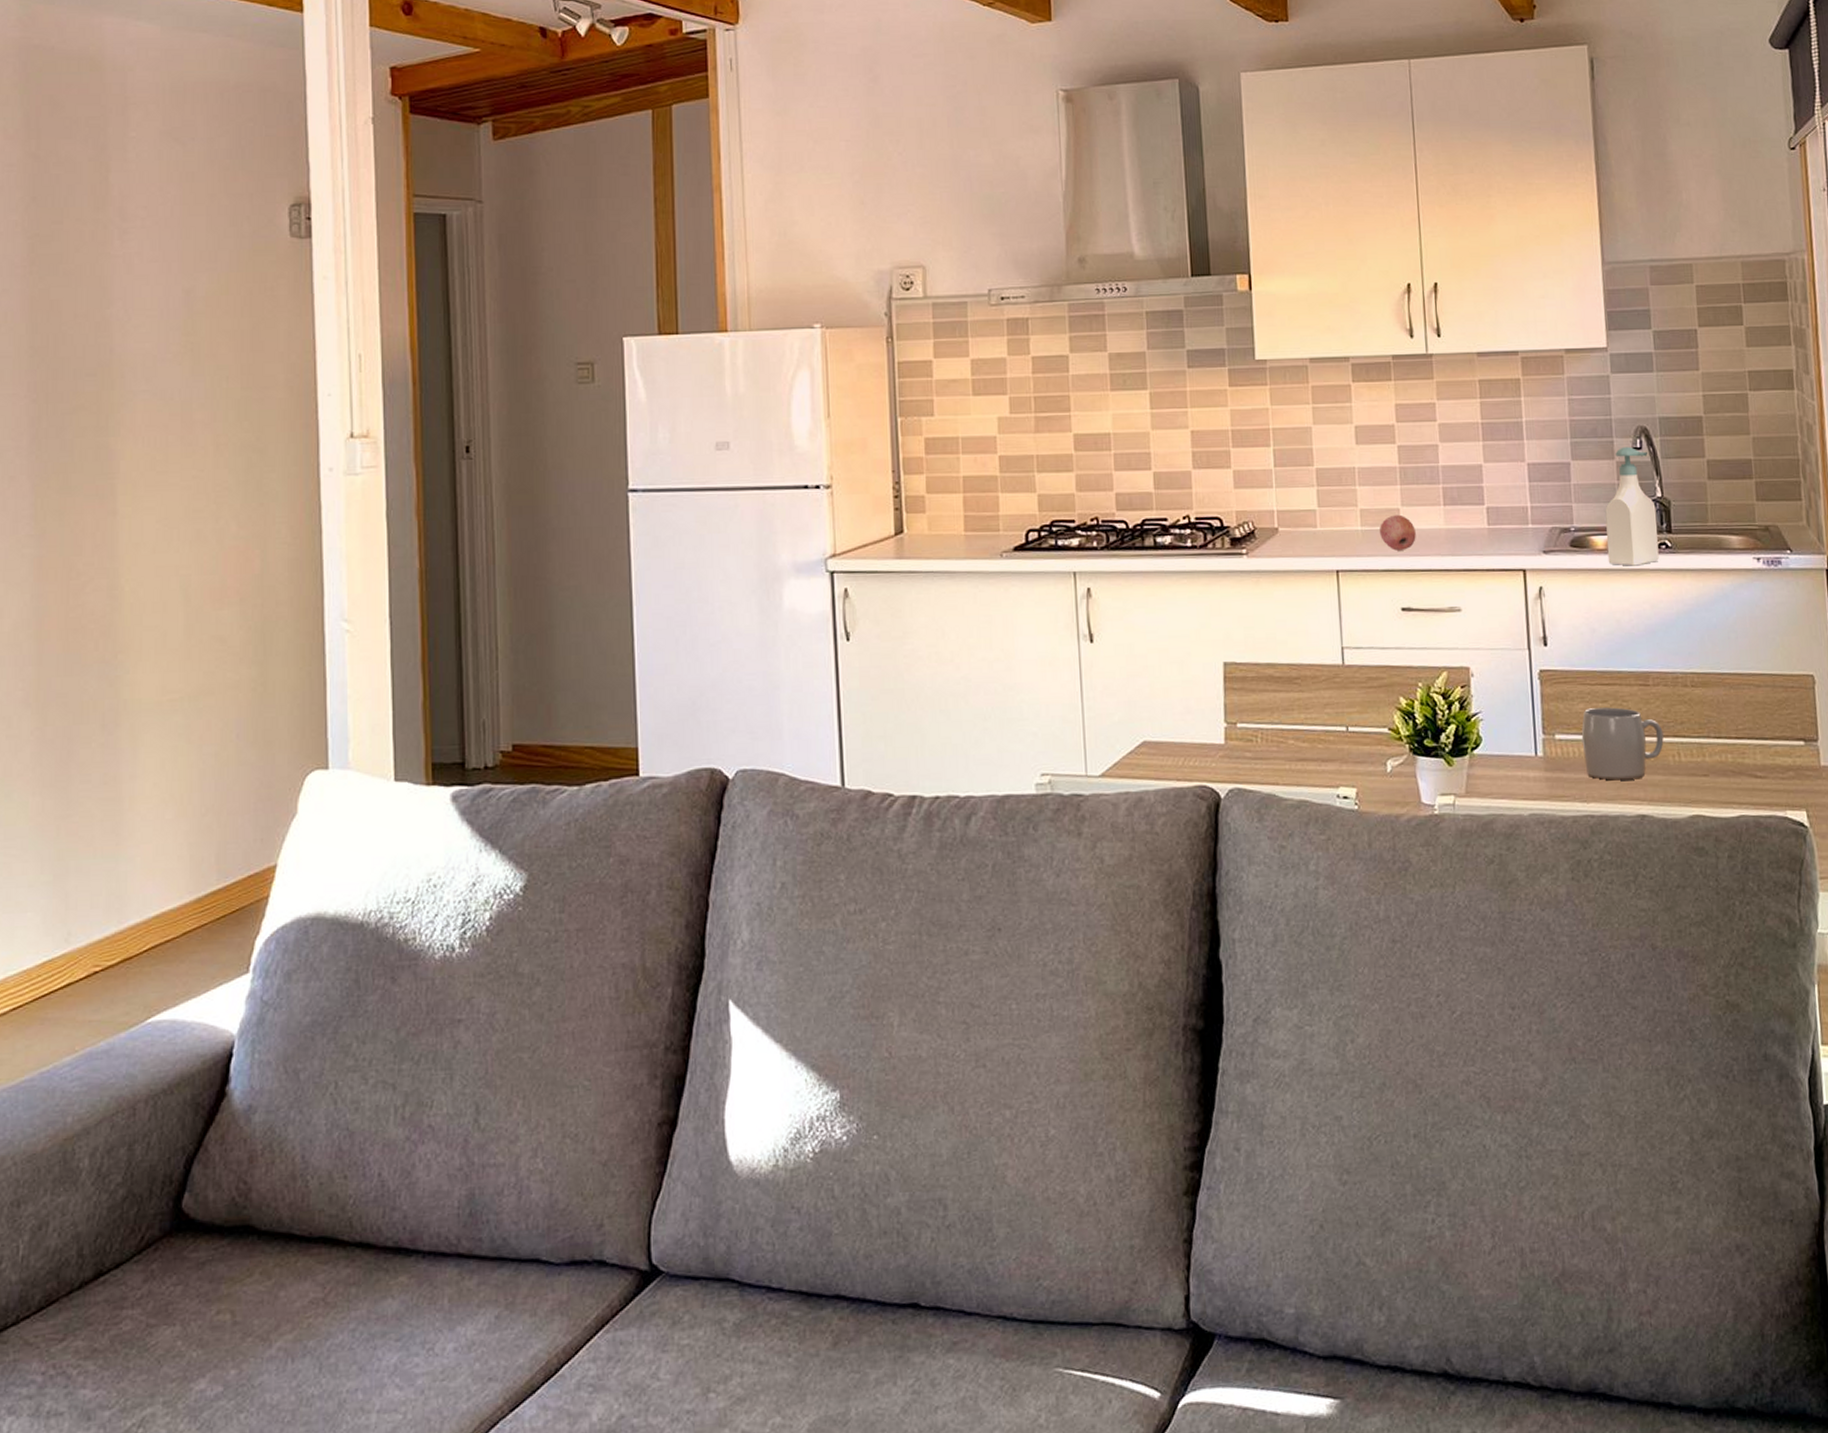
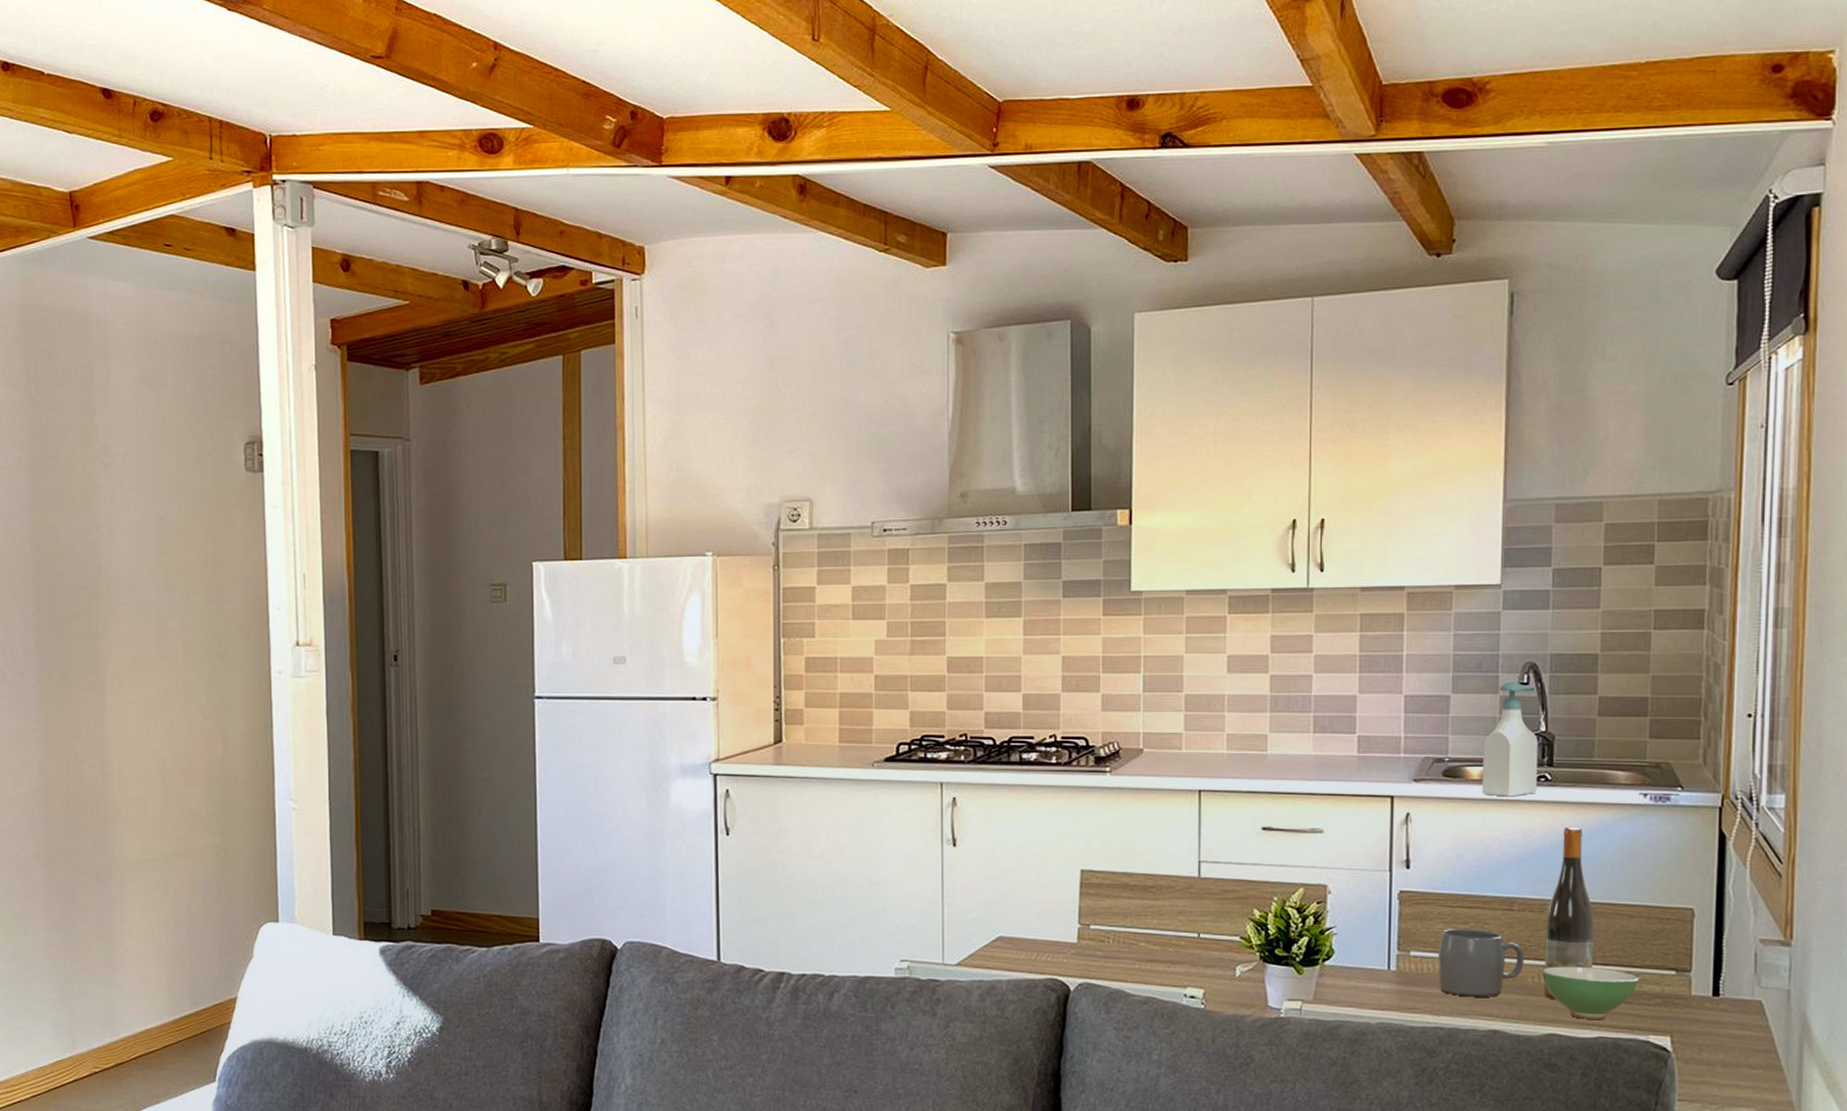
fruit: present [1380,514,1416,551] -> none [1246,740,1282,774]
wine bottle: none [1680,595,1729,779] -> present [1543,827,1594,1000]
bowl: none [1680,741,1772,798] -> present [1541,966,1639,1020]

